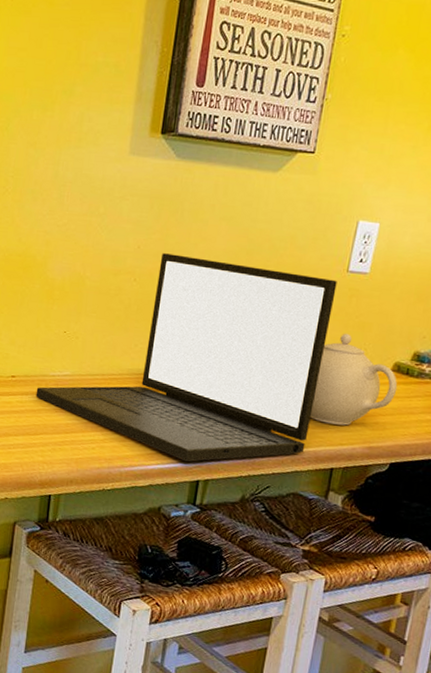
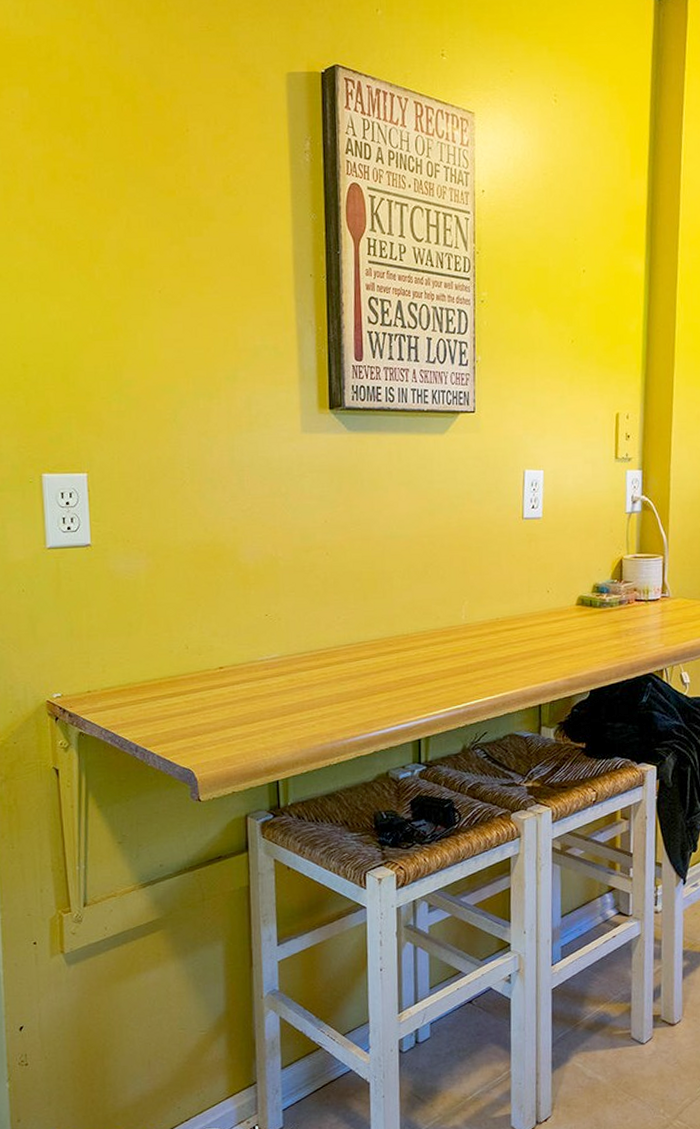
laptop: present [35,253,337,462] -> none [247,523,516,723]
teapot: present [310,333,398,426] -> none [512,576,585,663]

